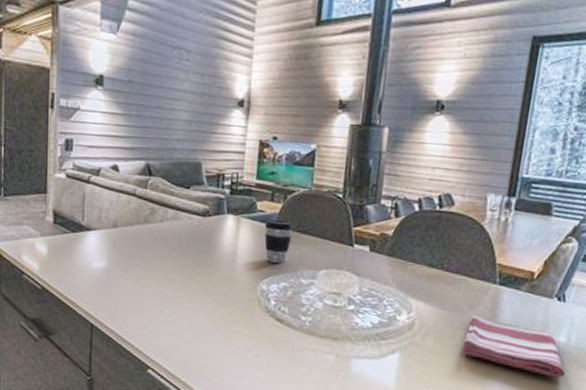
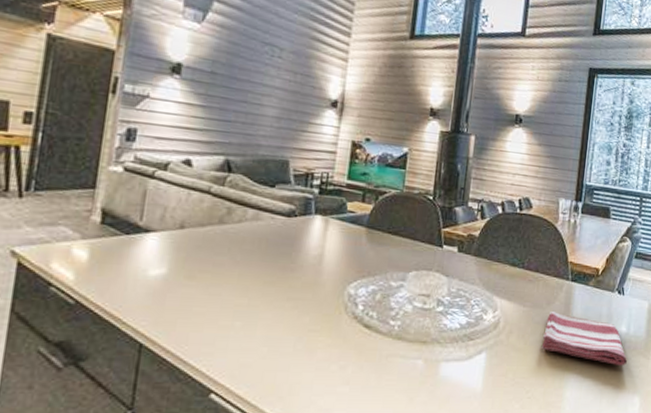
coffee cup: present [264,220,294,263] -> none [353,221,385,266]

